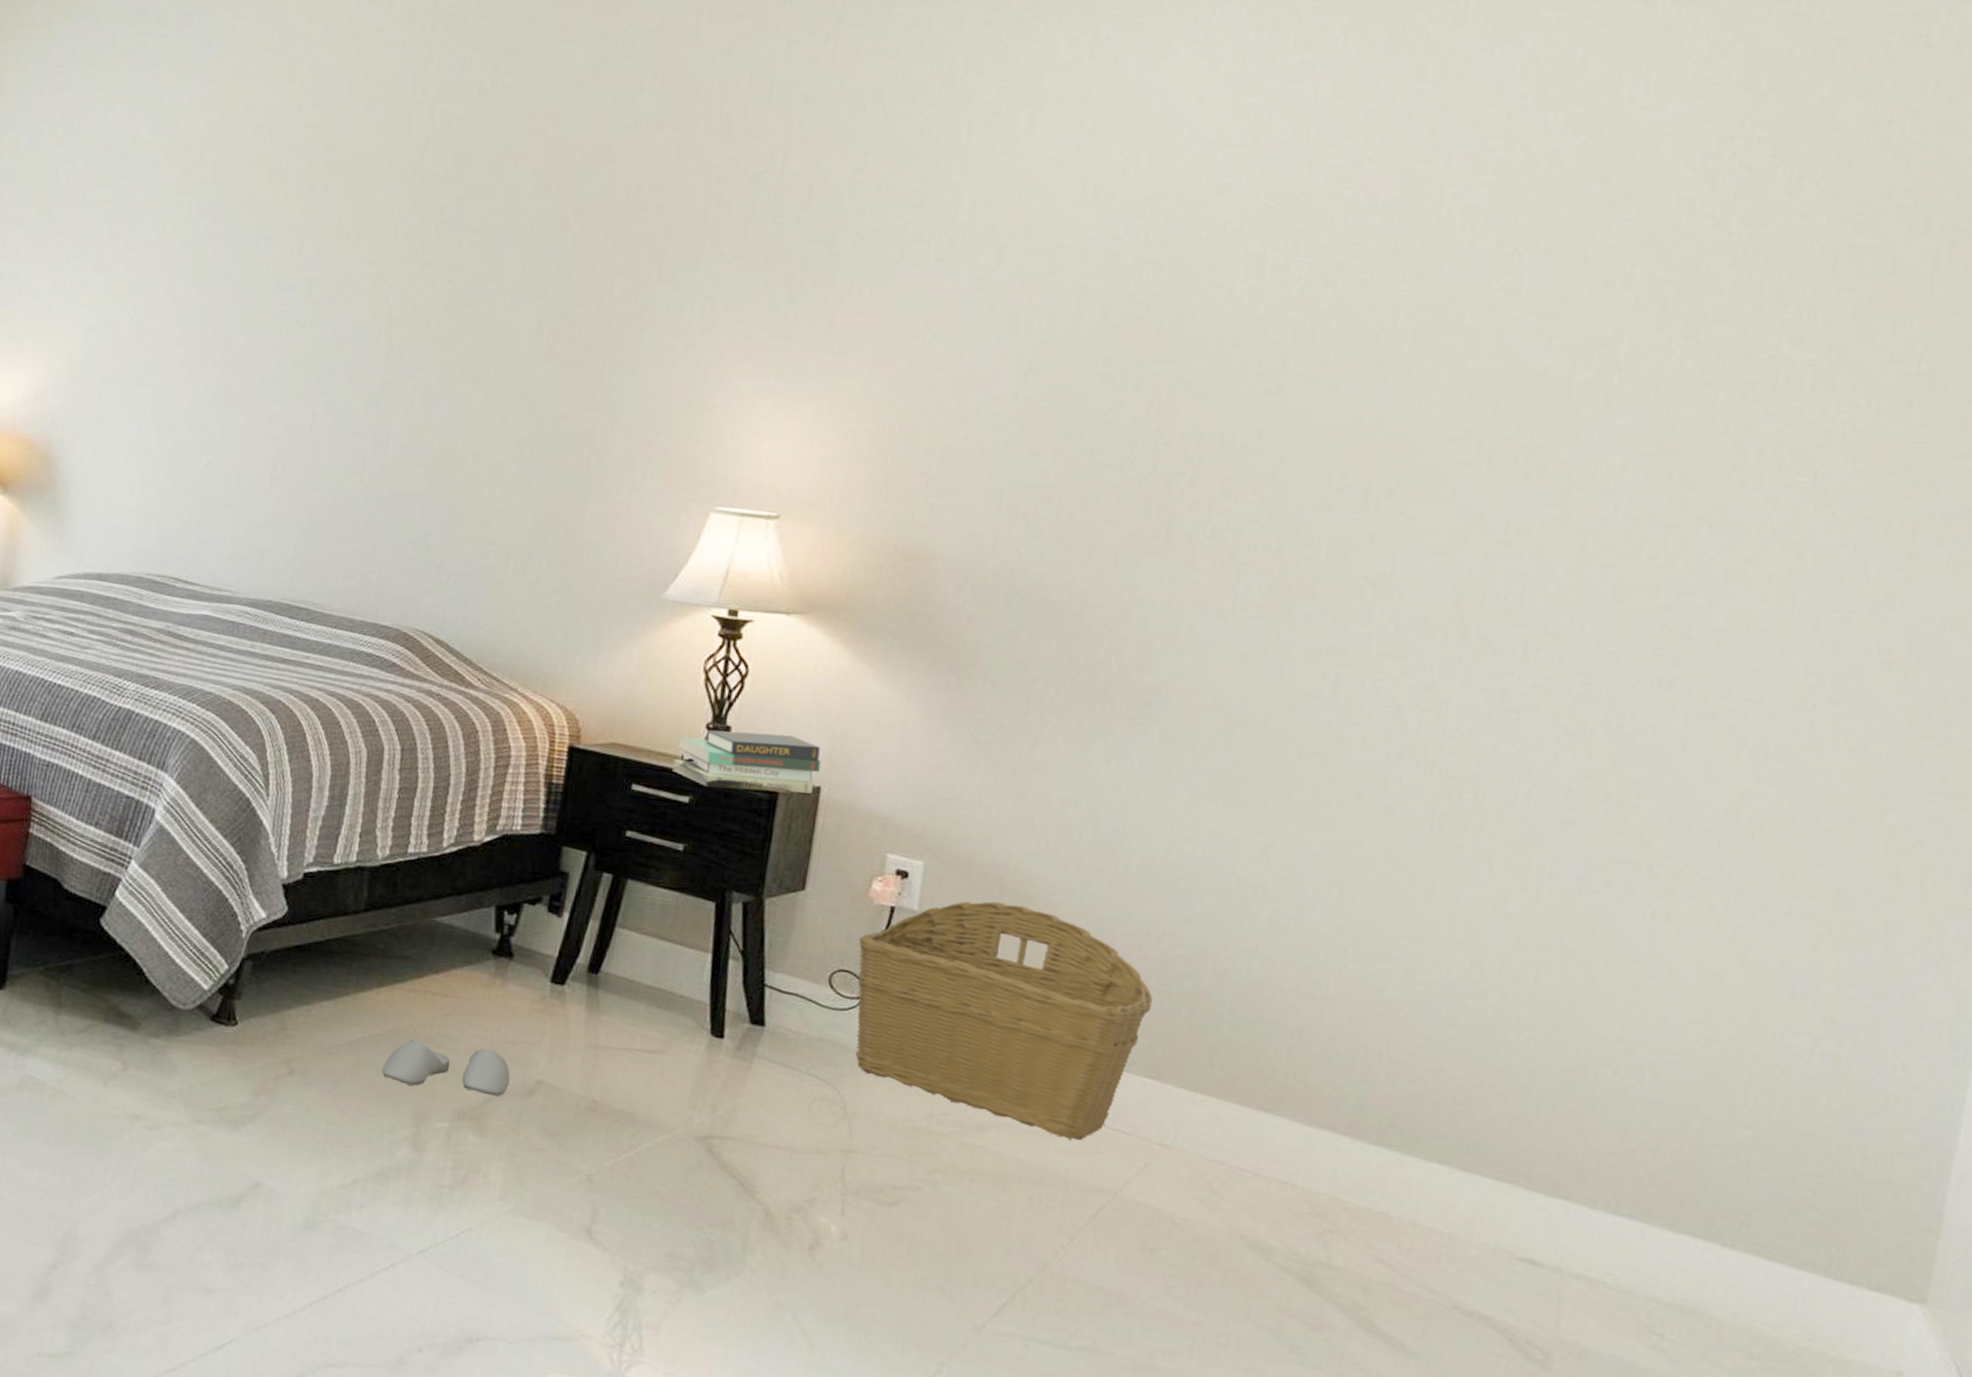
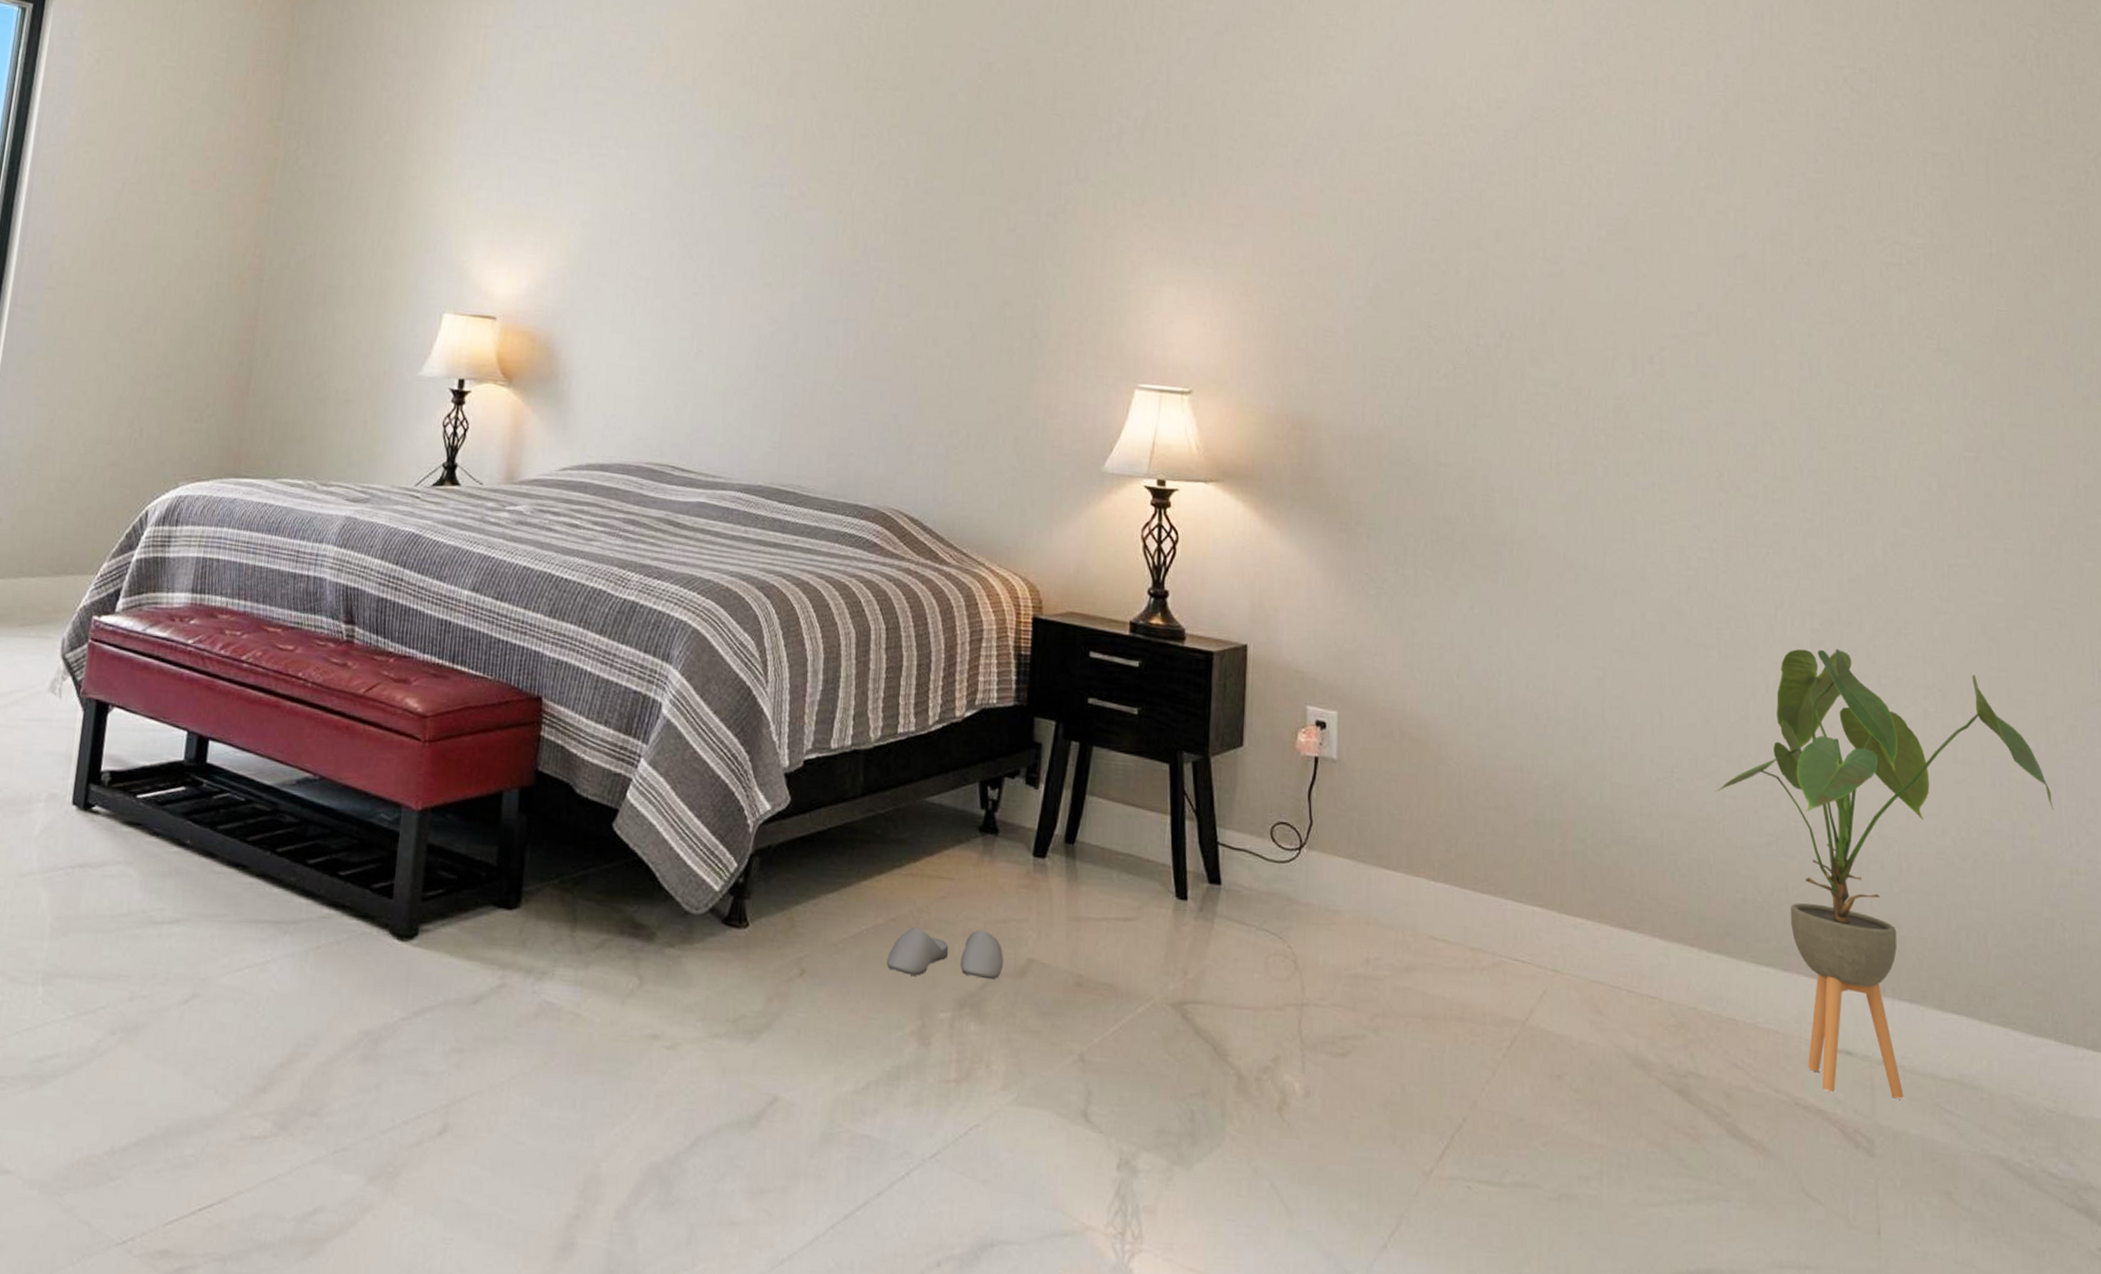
books: present [671,729,821,794] -> none [1122,595,1245,653]
wicker basket: present [855,901,1153,1141] -> none [1292,746,1531,974]
house plant: none [1401,828,1877,1317] -> present [1715,648,2054,1099]

